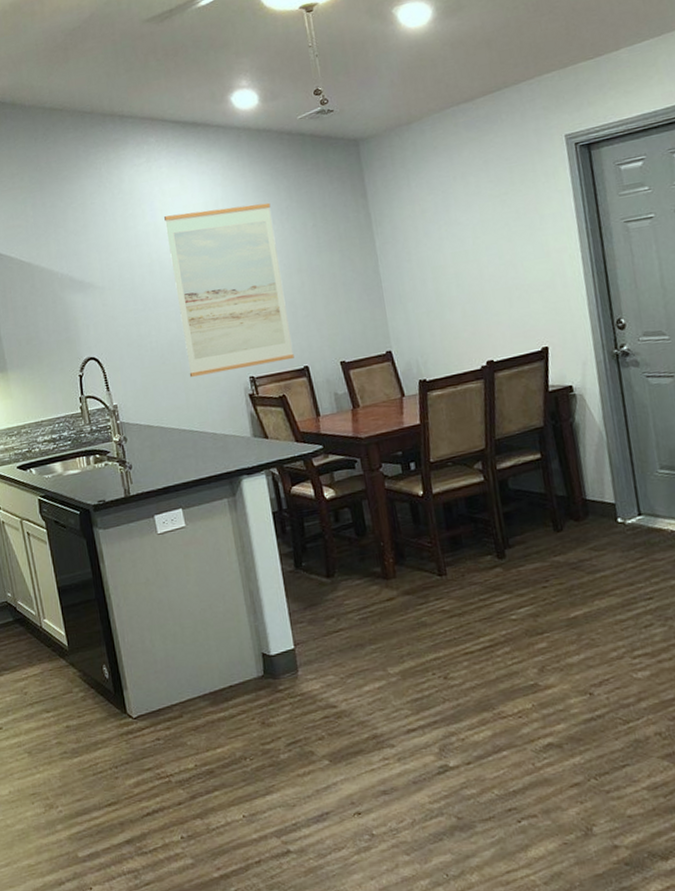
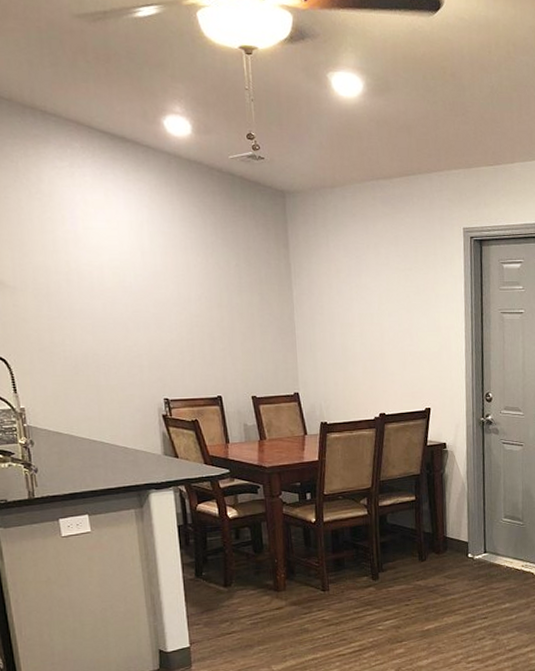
wall art: present [164,202,294,377] -> none [86,226,209,391]

